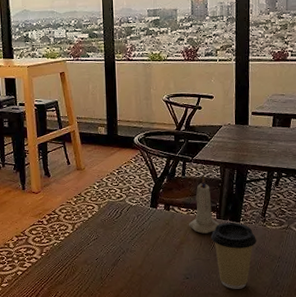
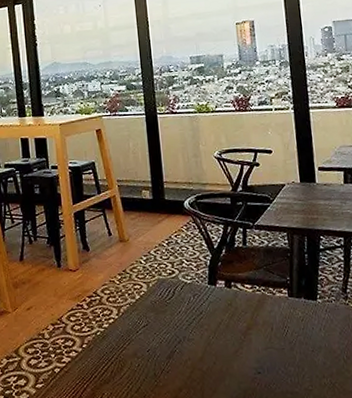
candle: present [189,175,220,234] -> none [255,243,293,316]
coffee cup: present [211,222,256,289] -> none [283,300,339,386]

